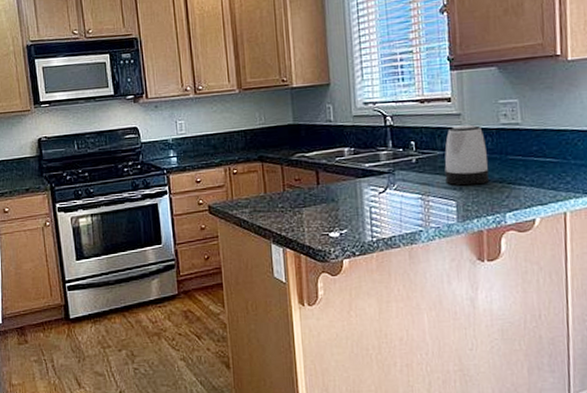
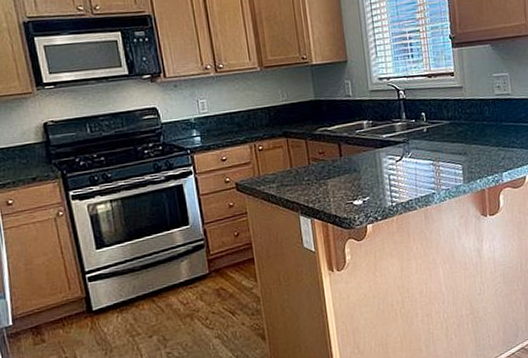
kettle: present [444,124,490,186] -> none [450,96,488,151]

